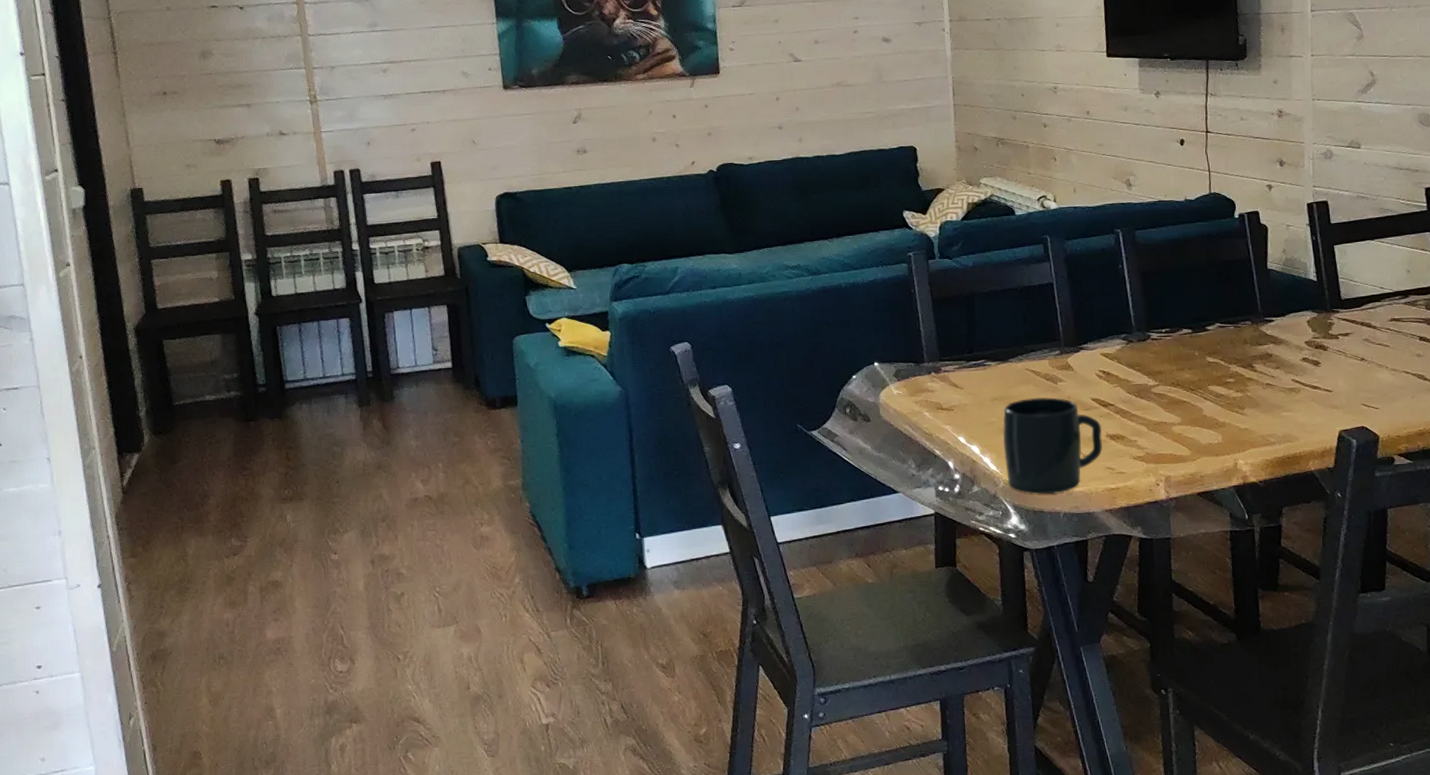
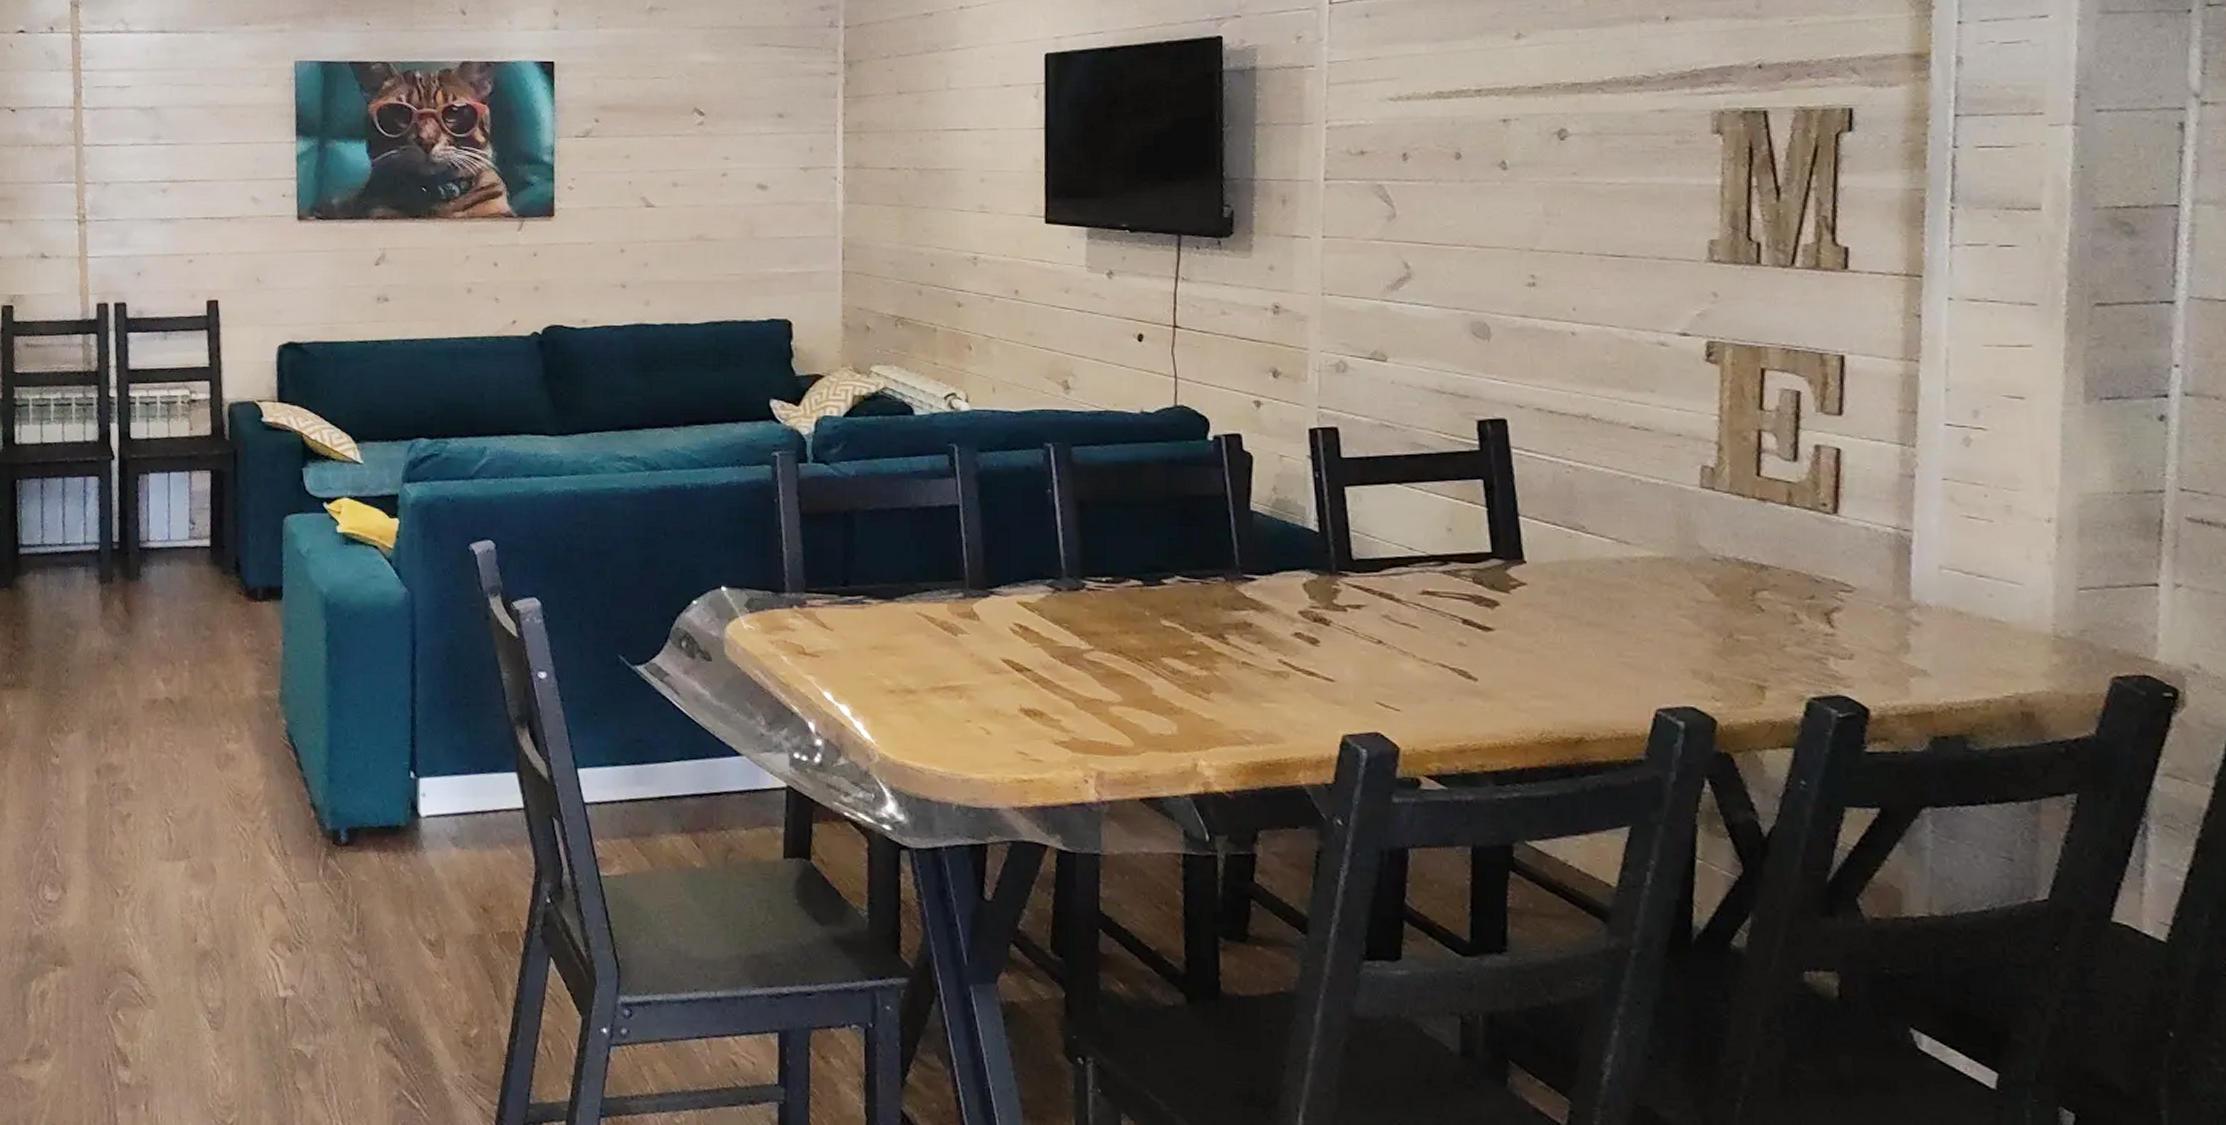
mug: present [1002,397,1102,494] -> none [881,650,1014,778]

